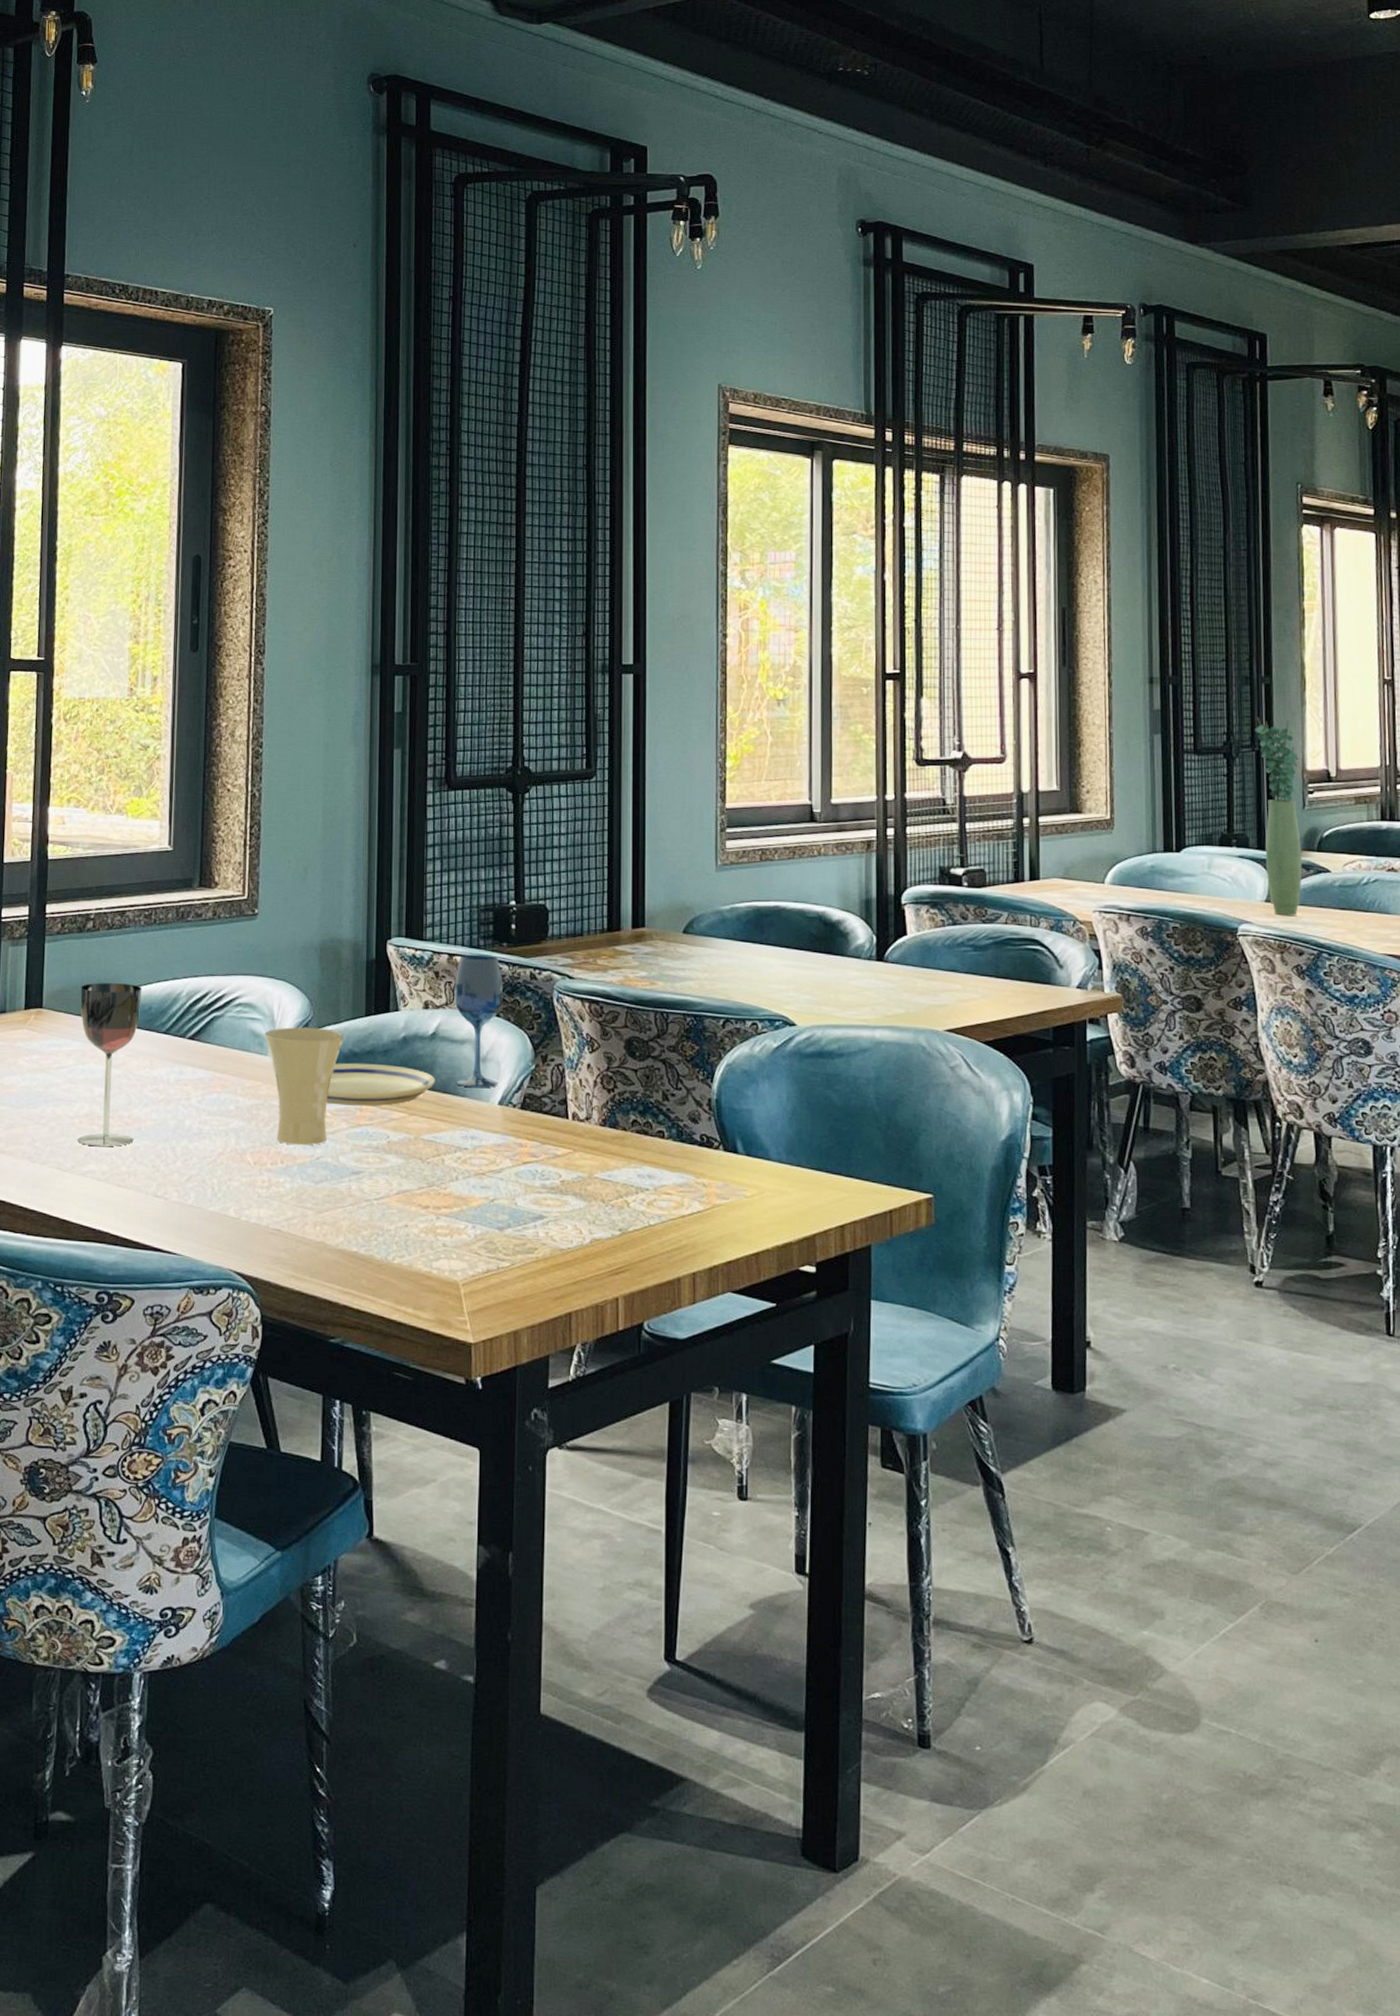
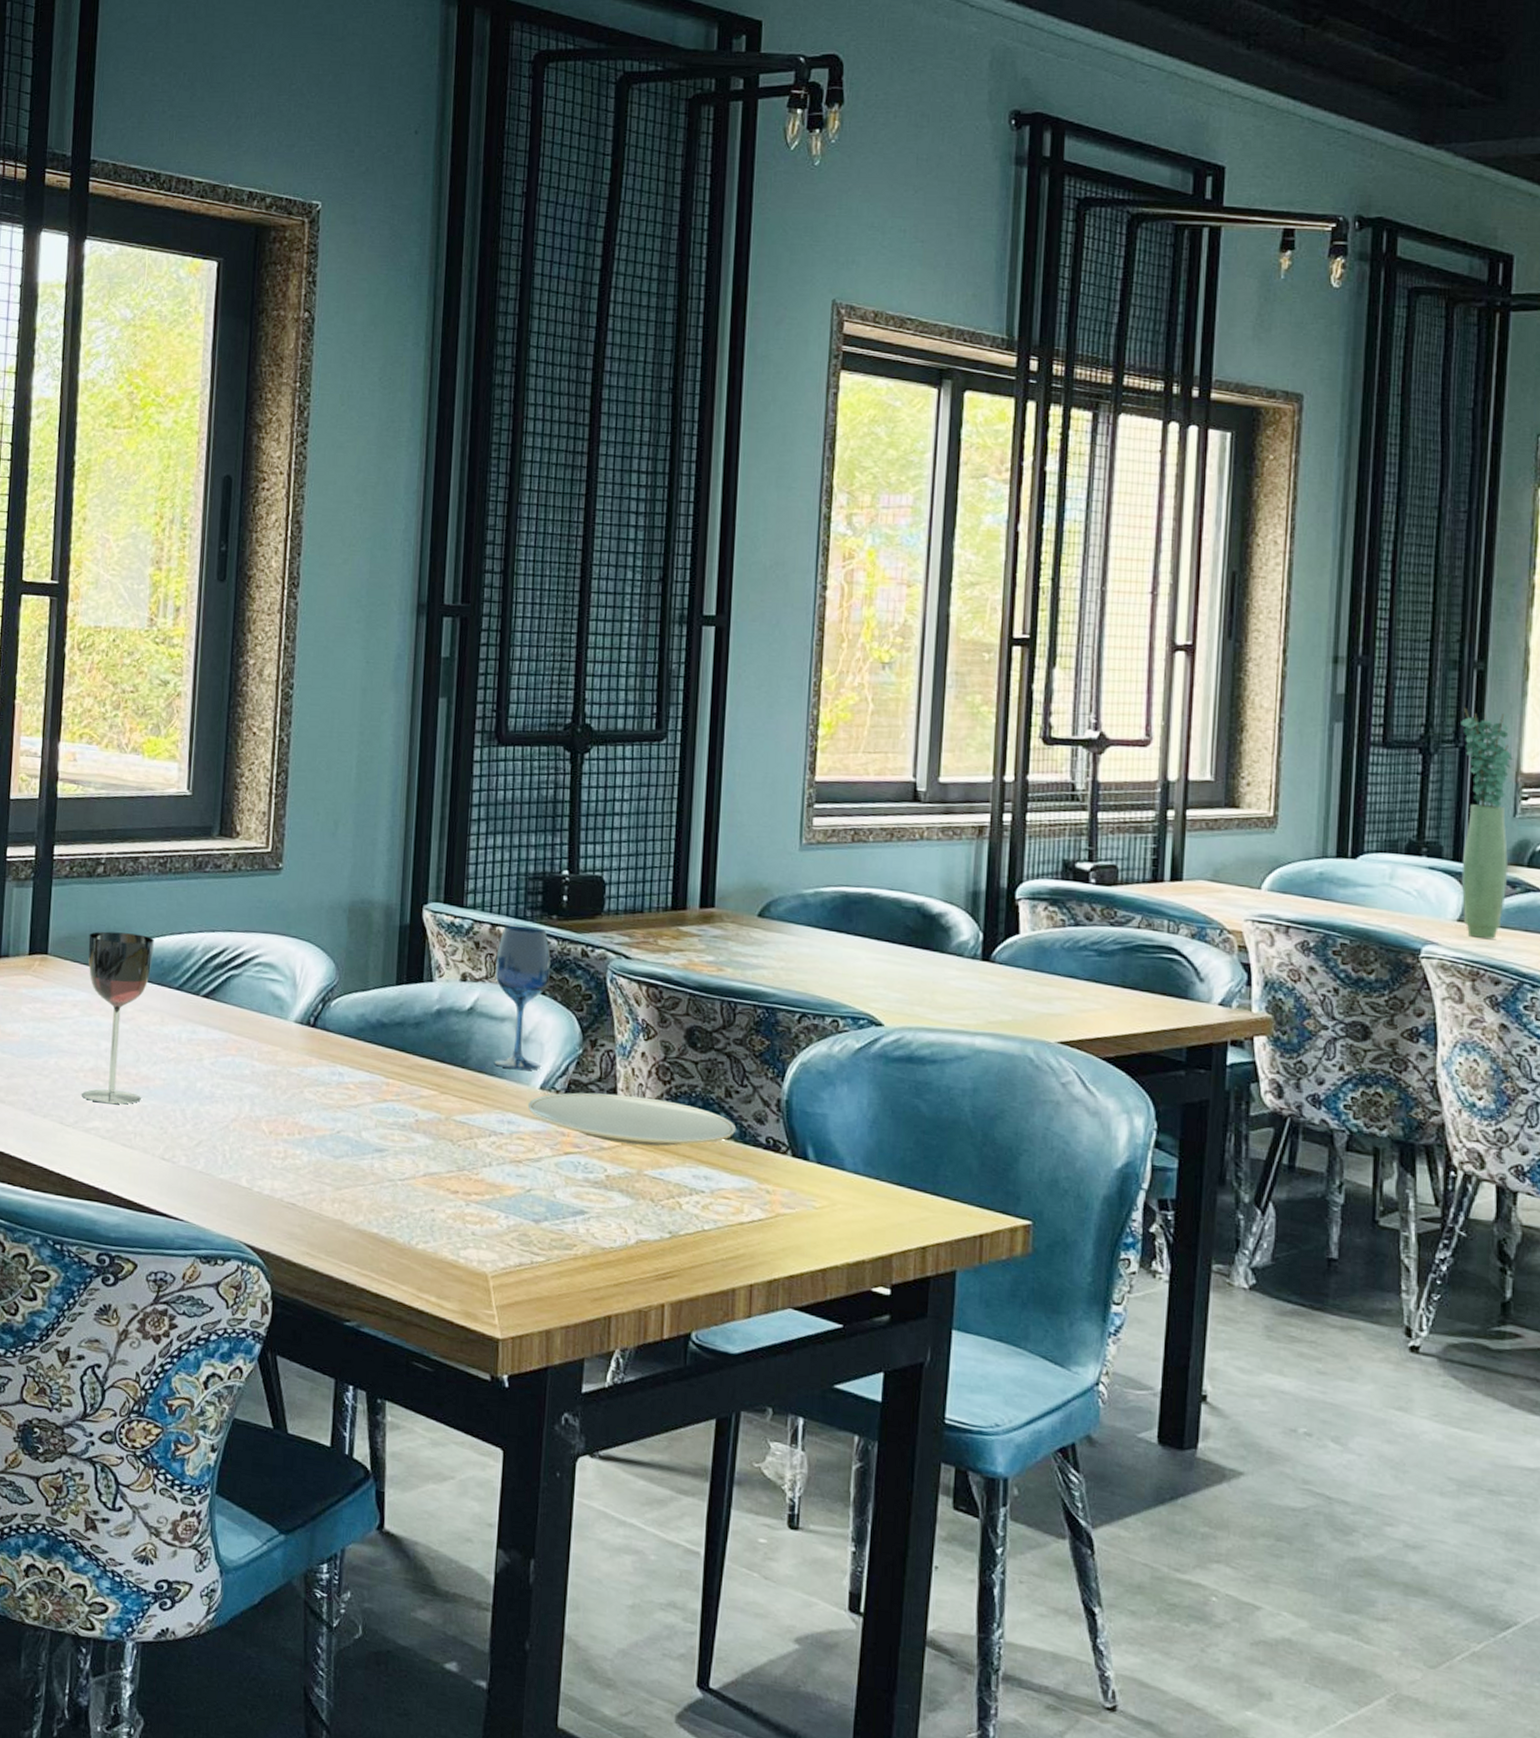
cup: present [265,1027,344,1146] -> none [285,991,372,1118]
plate: present [326,1062,436,1106] -> none [350,1033,472,1082]
plate: none [488,1104,674,1151] -> present [527,1092,737,1146]

